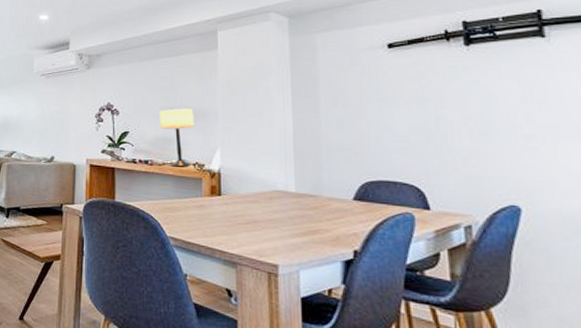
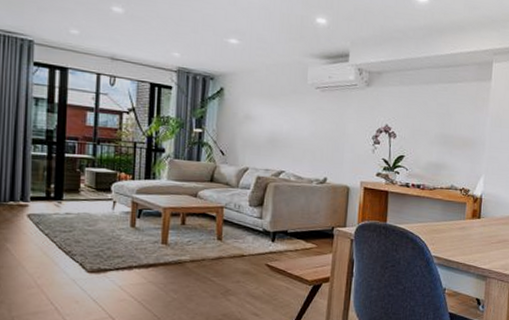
table lamp: present [159,108,195,167] -> none [433,135,465,192]

